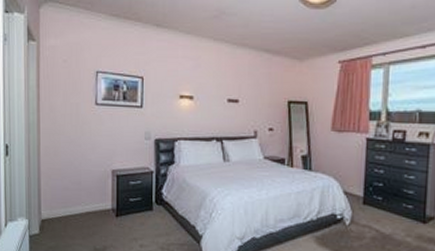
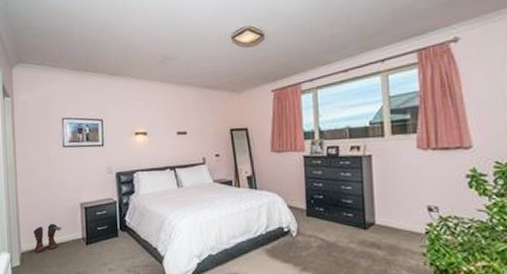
boots: none [56,189,89,222] -> present [33,223,62,253]

